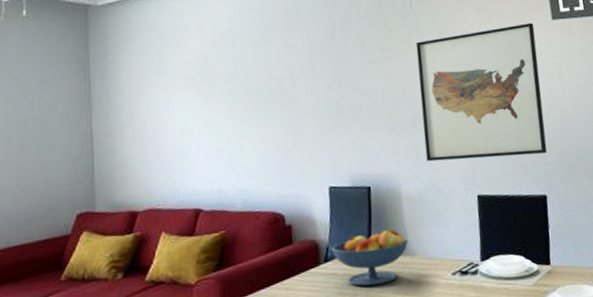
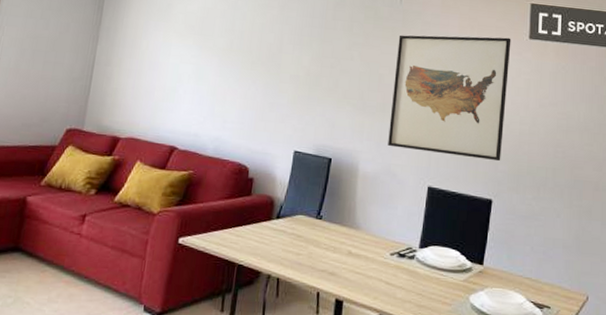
fruit bowl: present [331,229,408,287] -> none [285,199,356,250]

